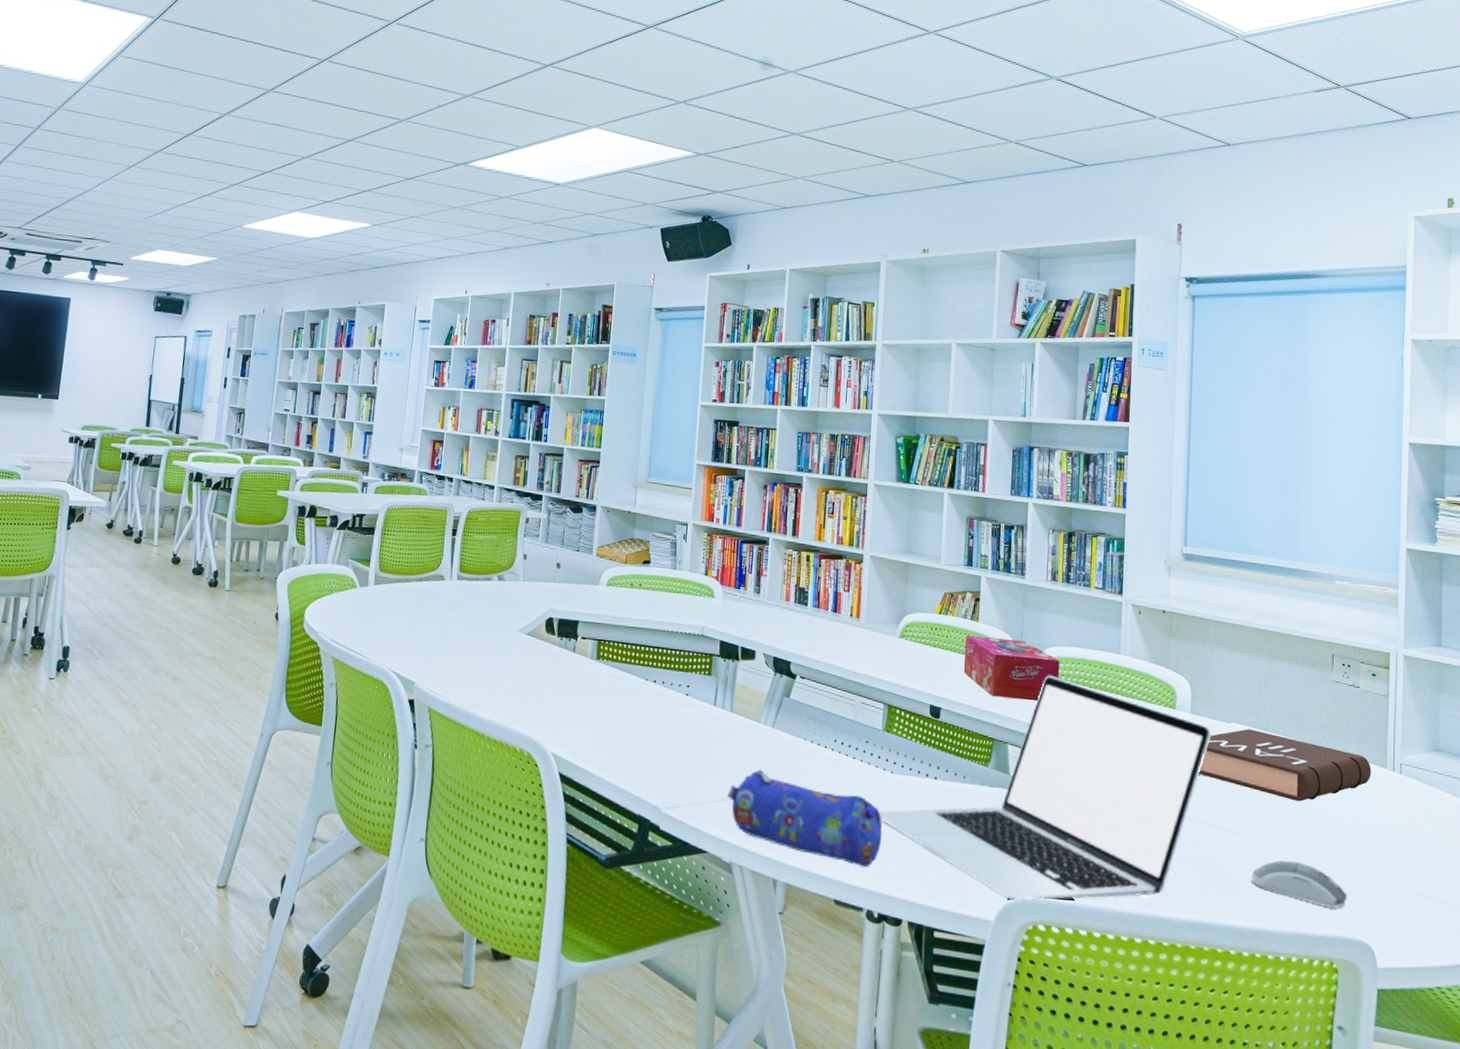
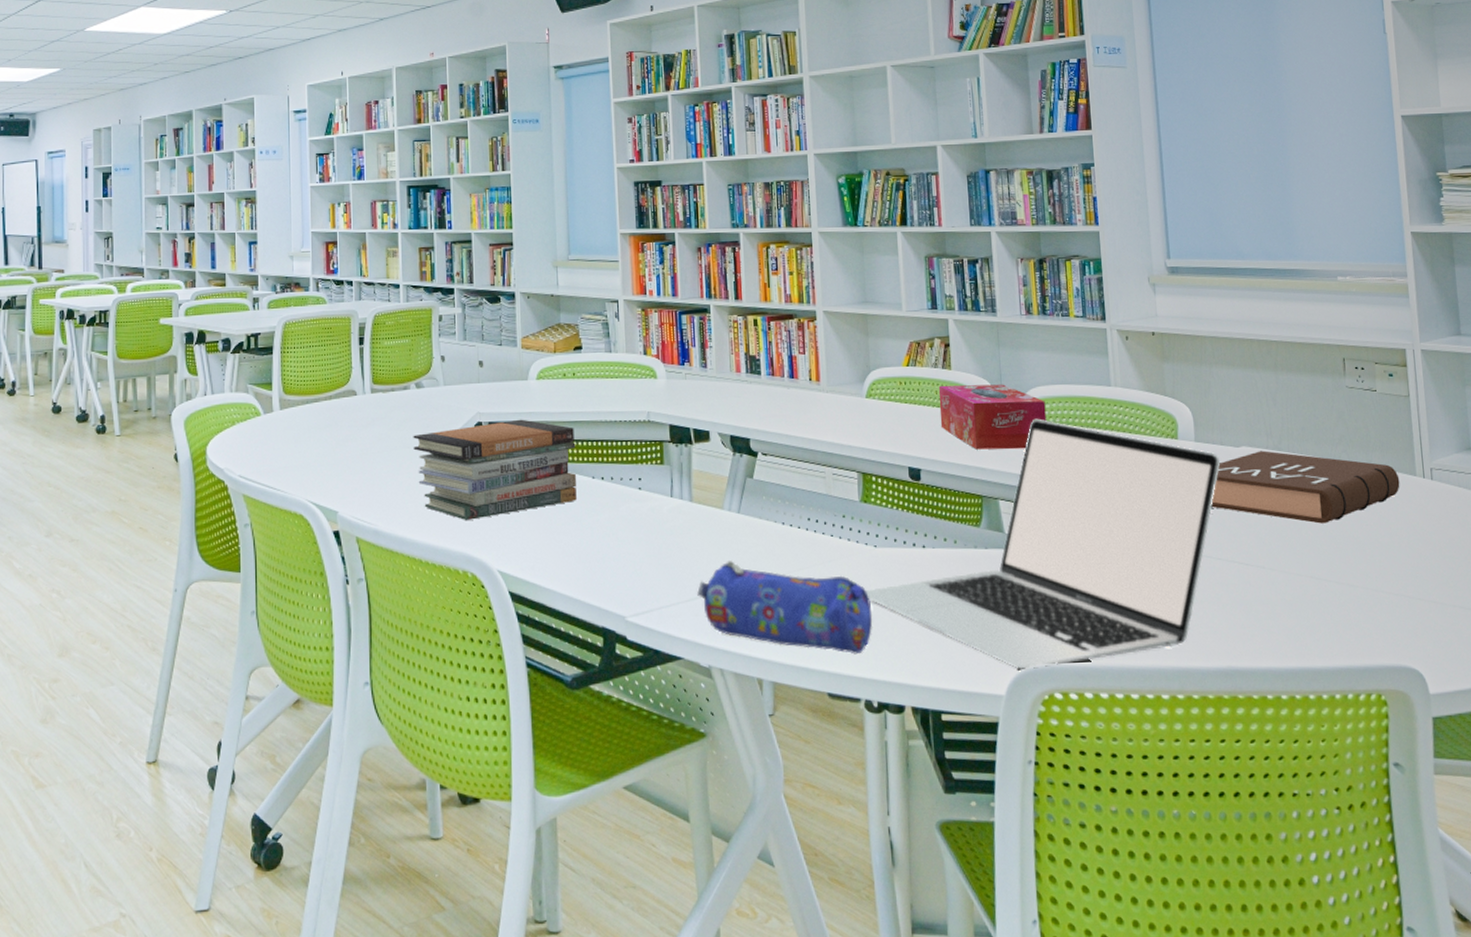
book stack: none [489,619,635,705] -> present [413,419,577,520]
computer mouse: present [1251,860,1348,909] -> none [1281,588,1389,636]

